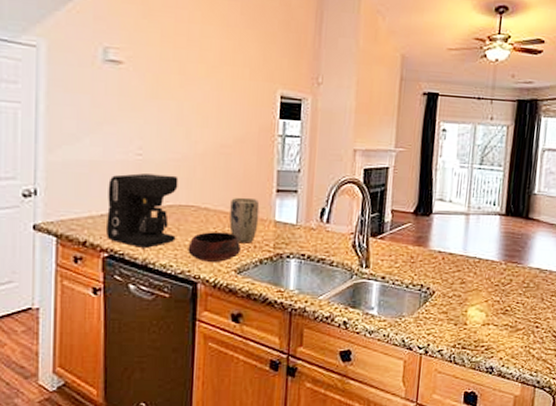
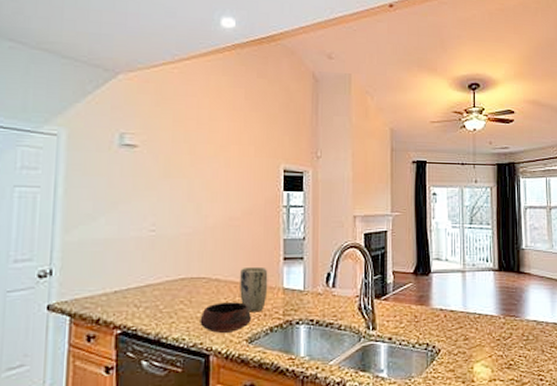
coffee maker: present [107,173,179,248] -> none [120,249,190,323]

